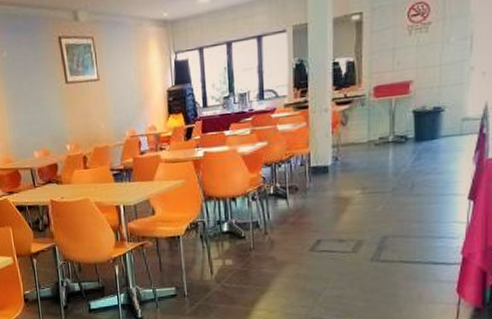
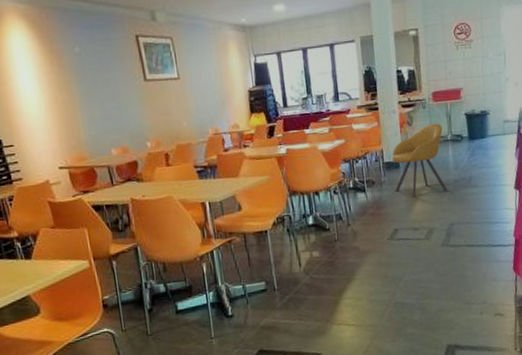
chair: none [319,122,384,206] -> present [391,123,448,197]

